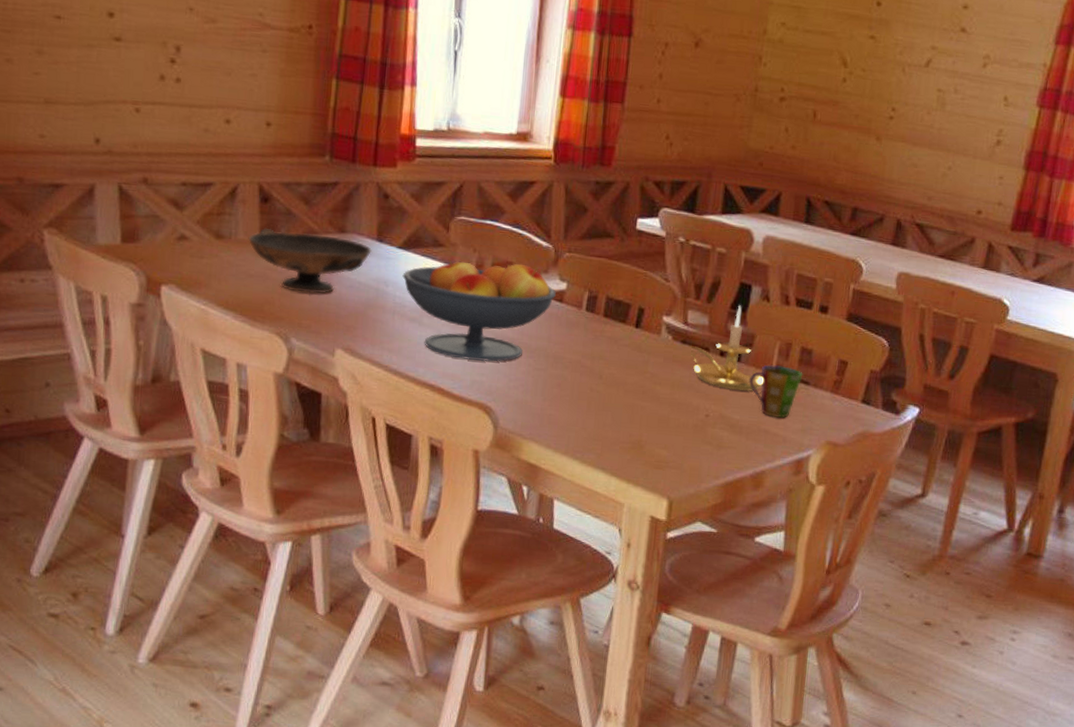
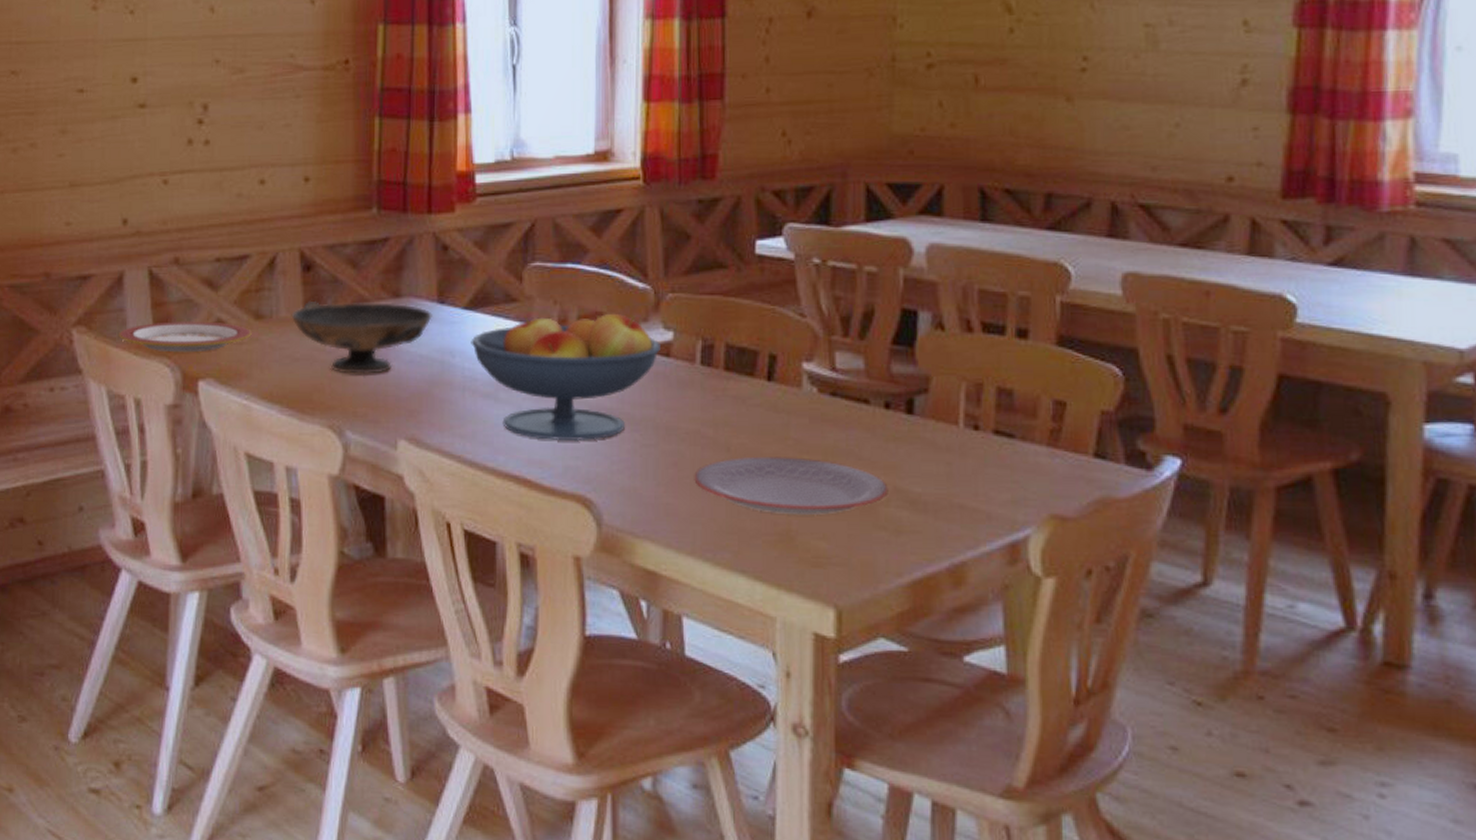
plate: none [88,232,212,261] -> present [119,321,252,353]
plate: none [572,383,716,431] -> present [694,456,889,515]
candle holder: present [689,305,763,391] -> none [842,339,949,454]
cup: present [749,365,803,418] -> none [930,415,1004,486]

